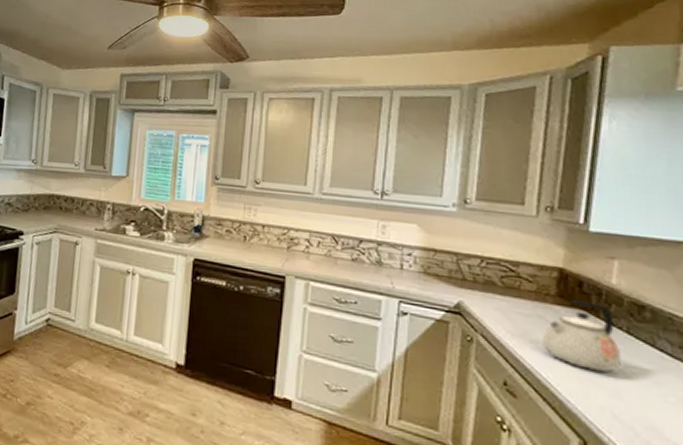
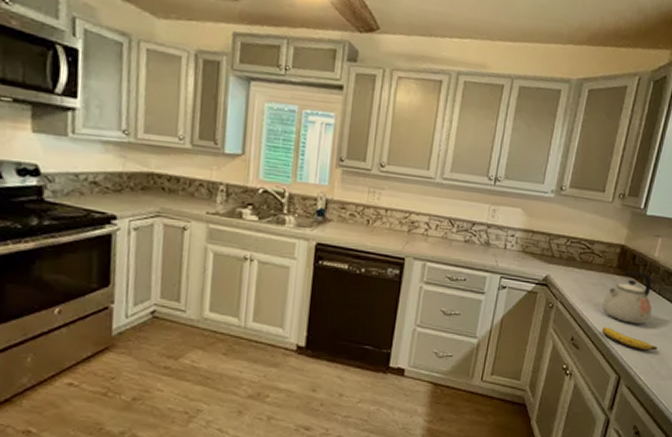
banana: none [547,372,641,410] -> present [601,327,658,351]

